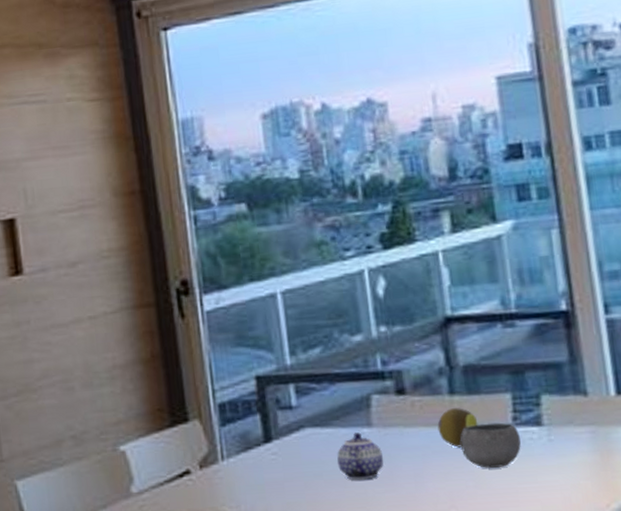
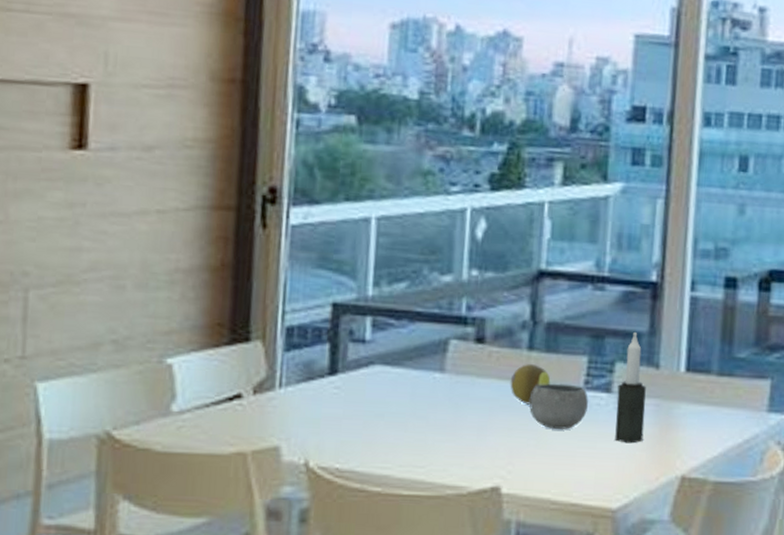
teapot: present [337,432,384,481] -> none [402,376,451,426]
candle: none [548,363,585,474] -> present [615,332,646,444]

